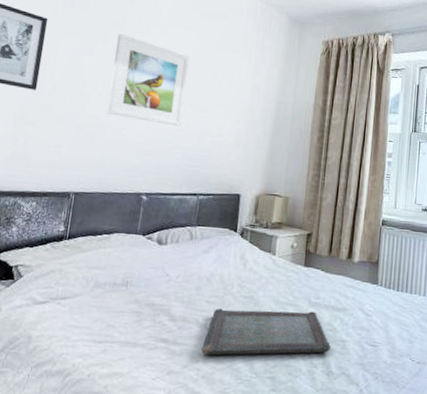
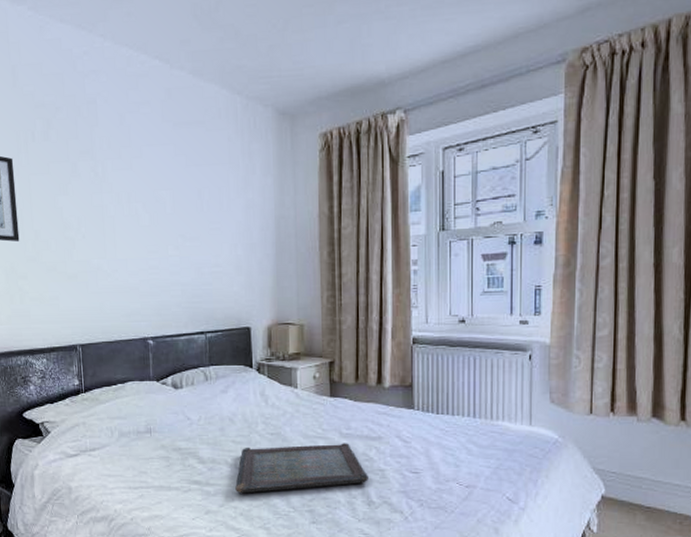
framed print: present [107,33,190,127] -> none [89,162,174,261]

